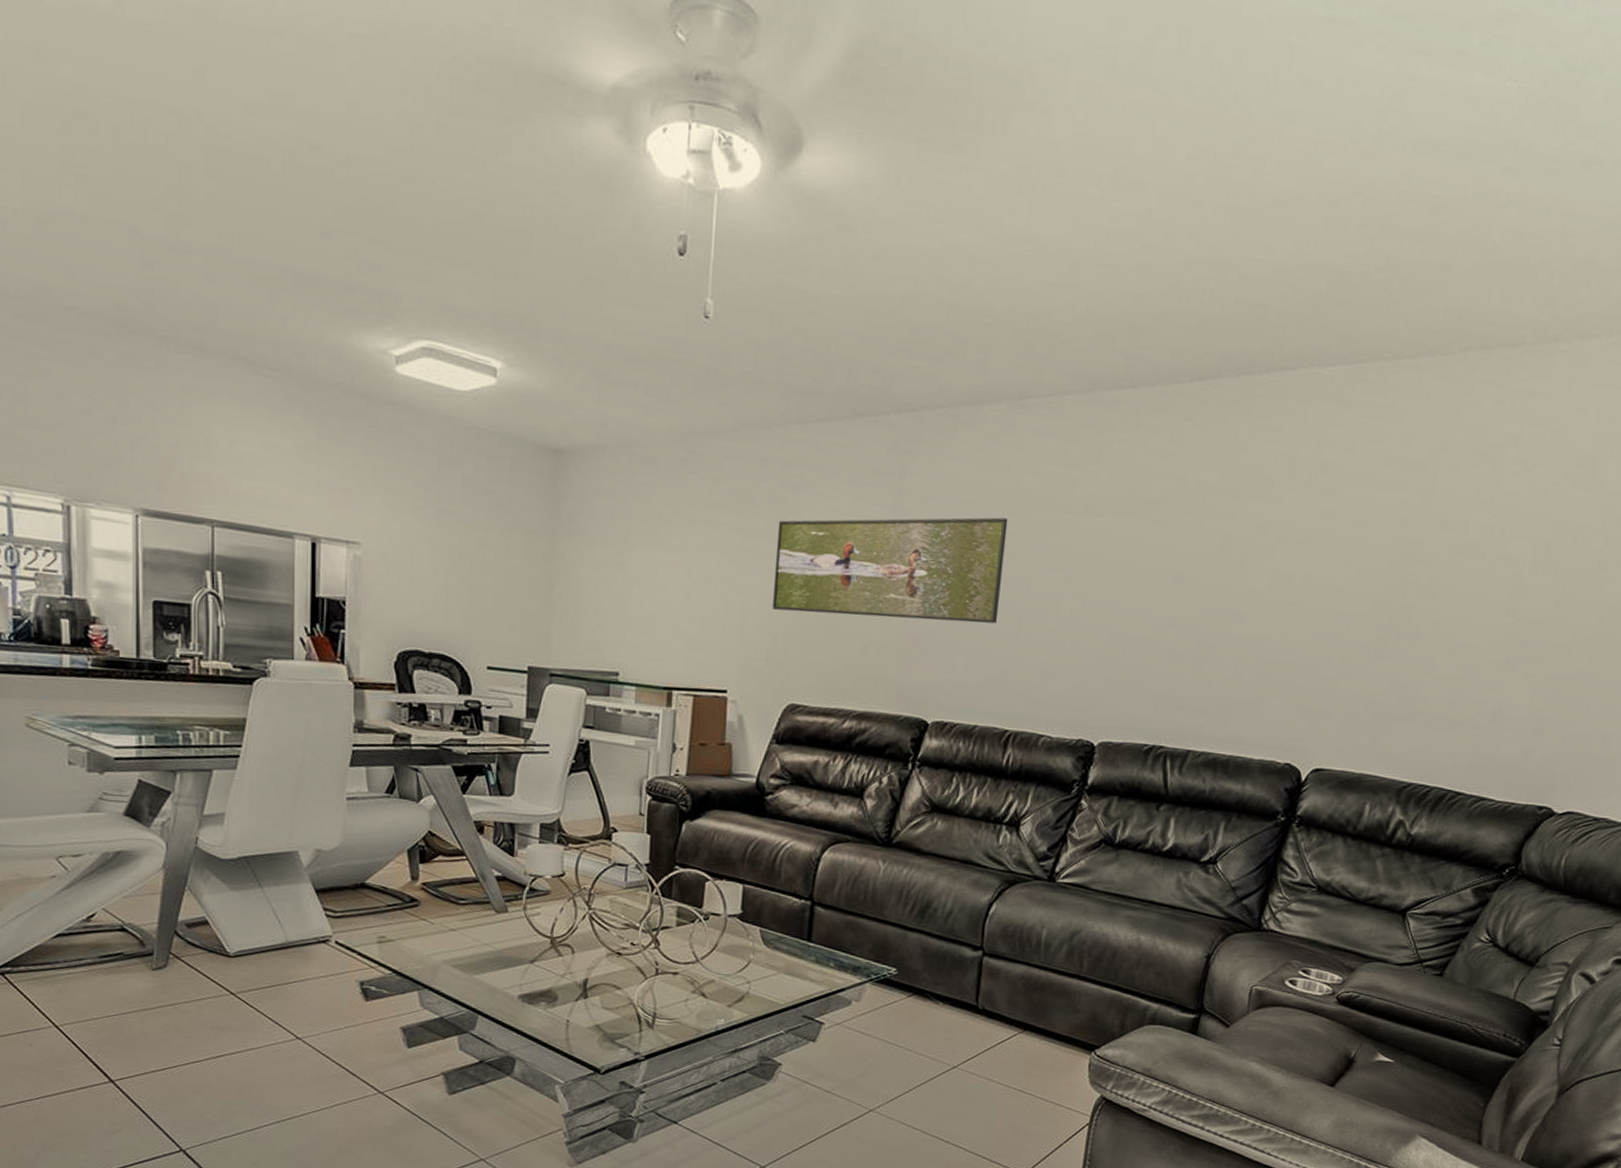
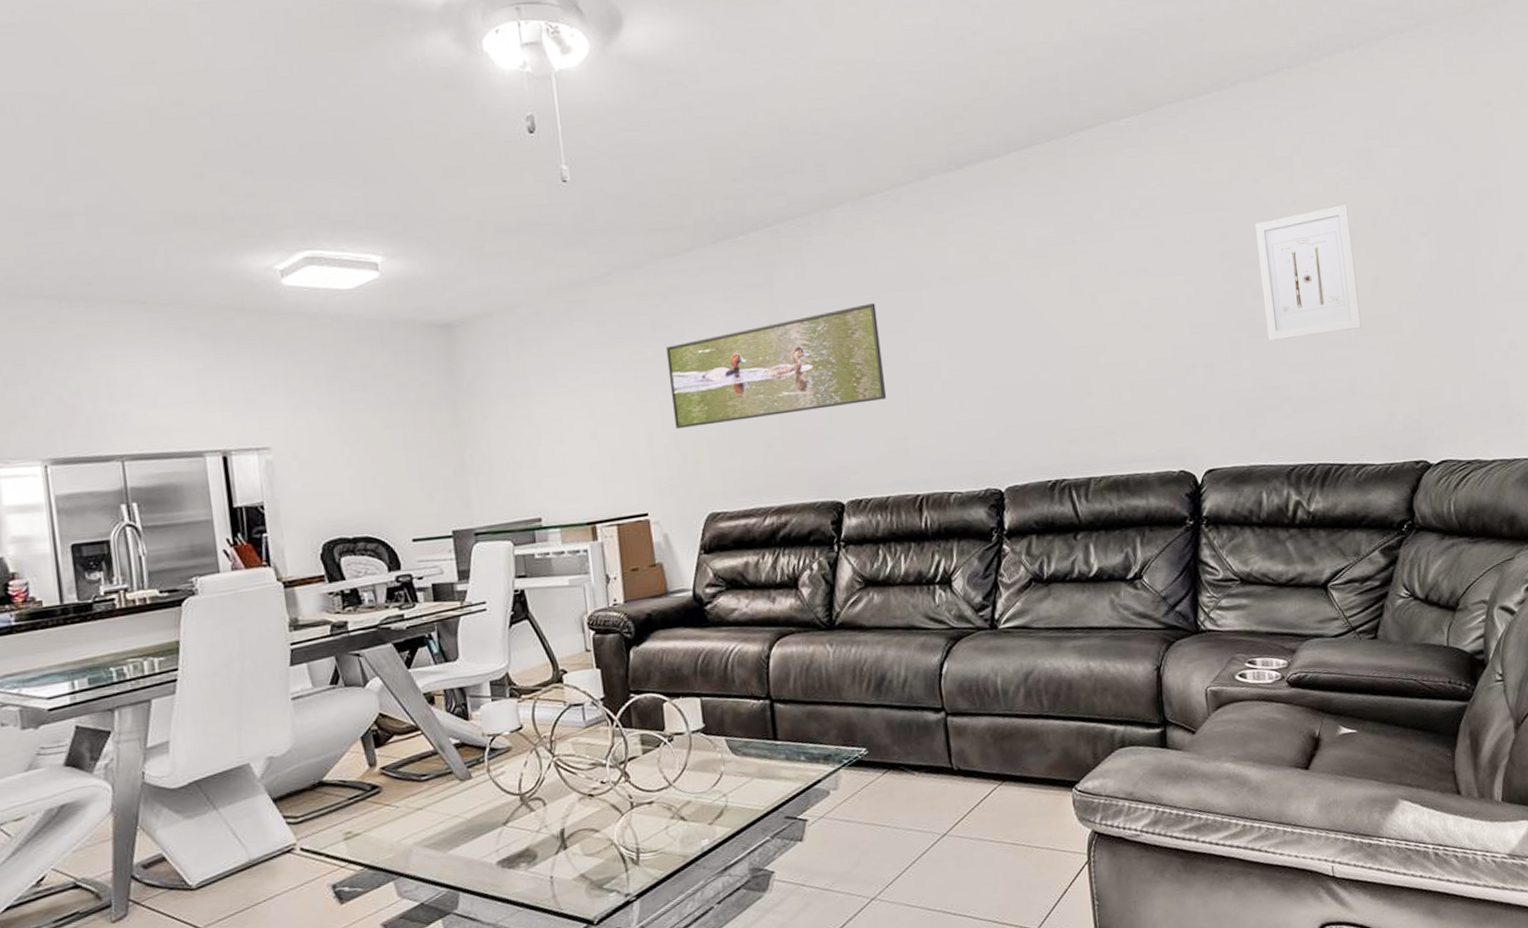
wall art: none [1419,513,1550,653] -> present [1255,204,1362,342]

